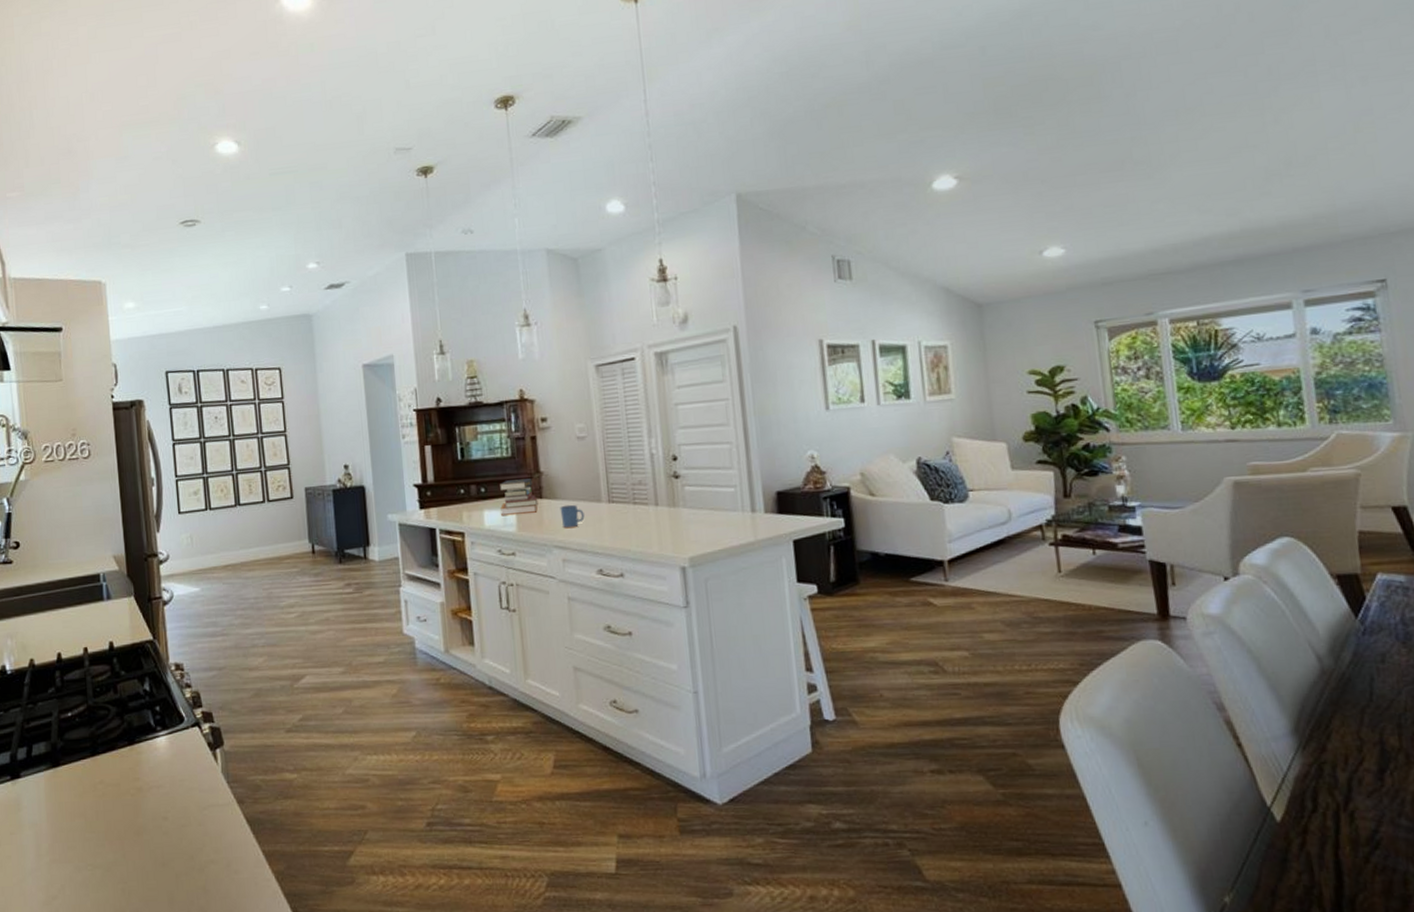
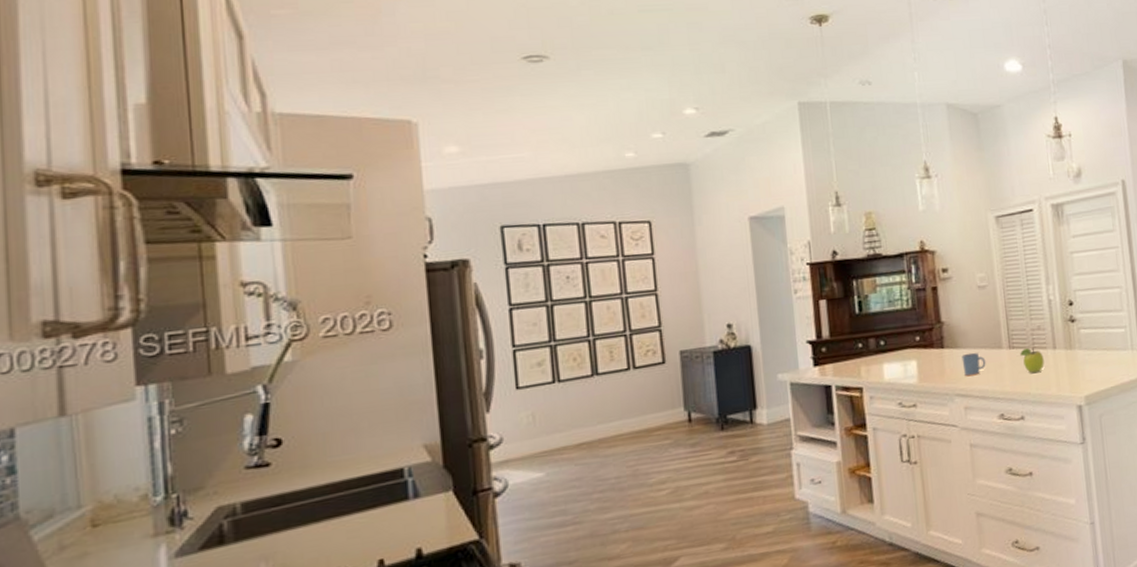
books: present [500,478,538,515] -> none [900,329,940,367]
fruit: none [620,502,646,529] -> present [1020,347,1044,373]

